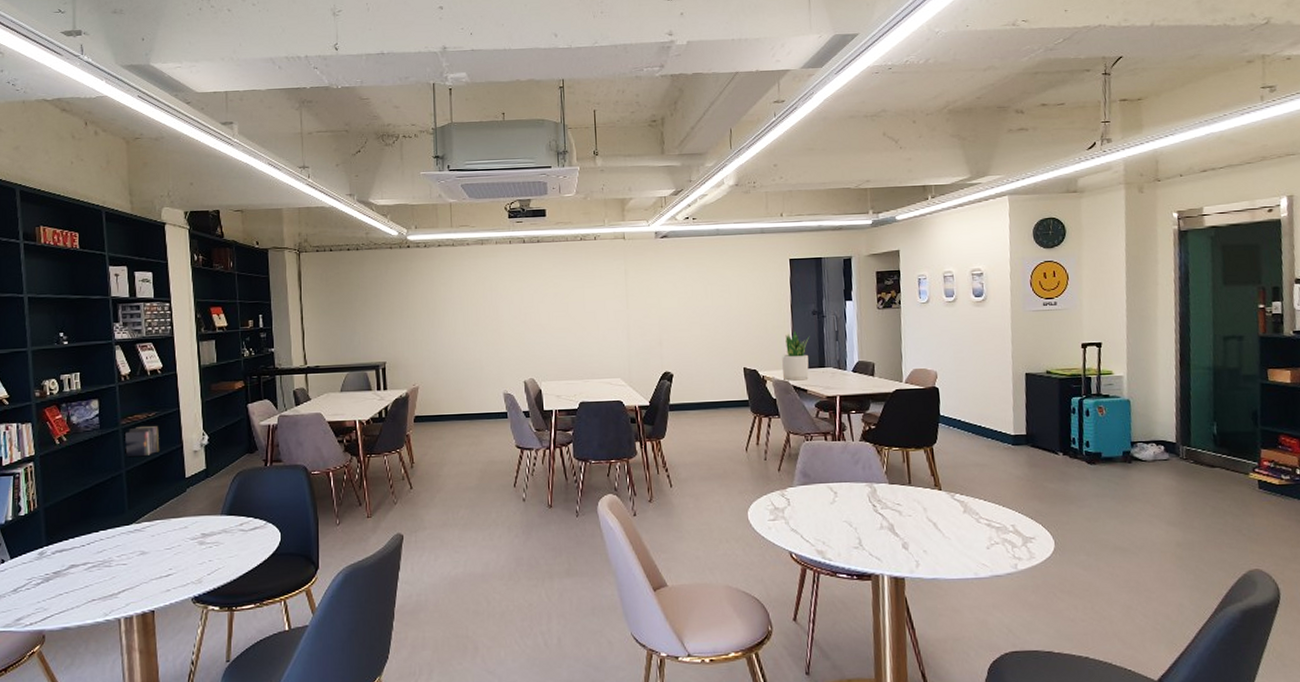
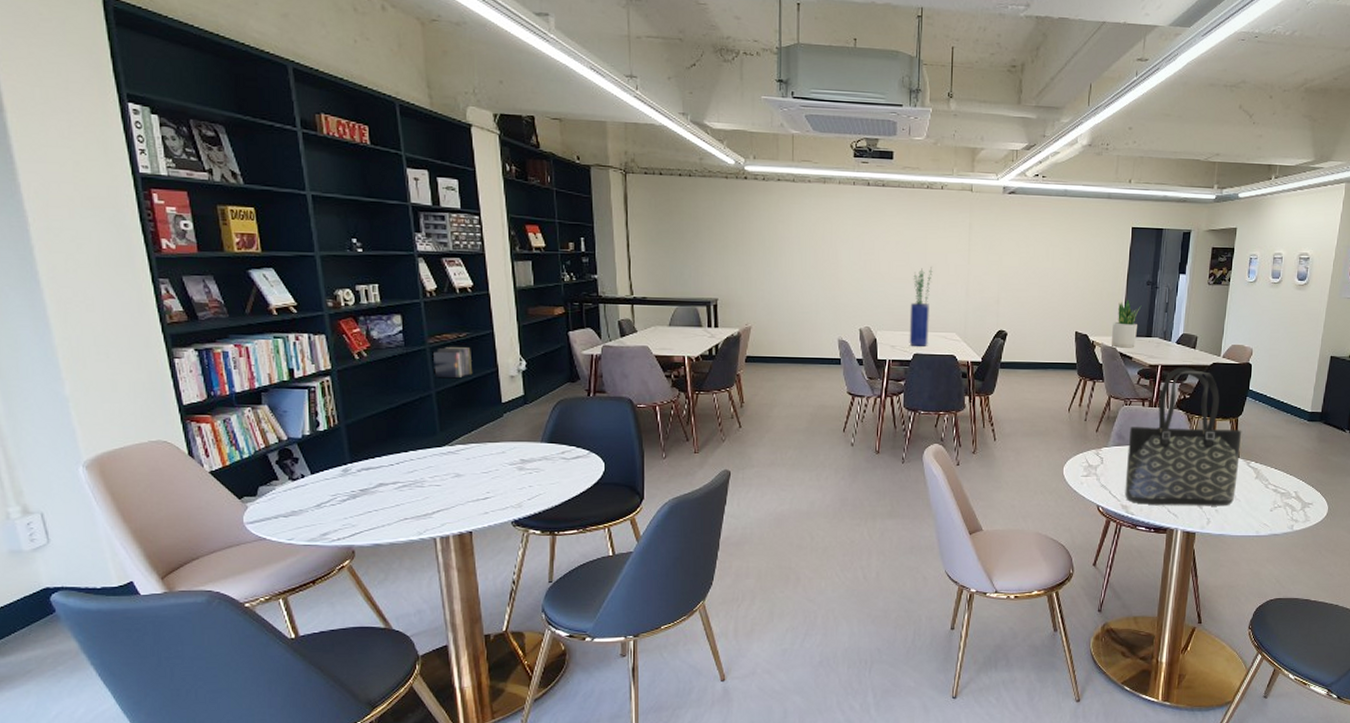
vase: none [572,315,594,394] -> present [909,267,933,346]
tote bag: none [814,396,943,549] -> present [1125,367,1242,506]

